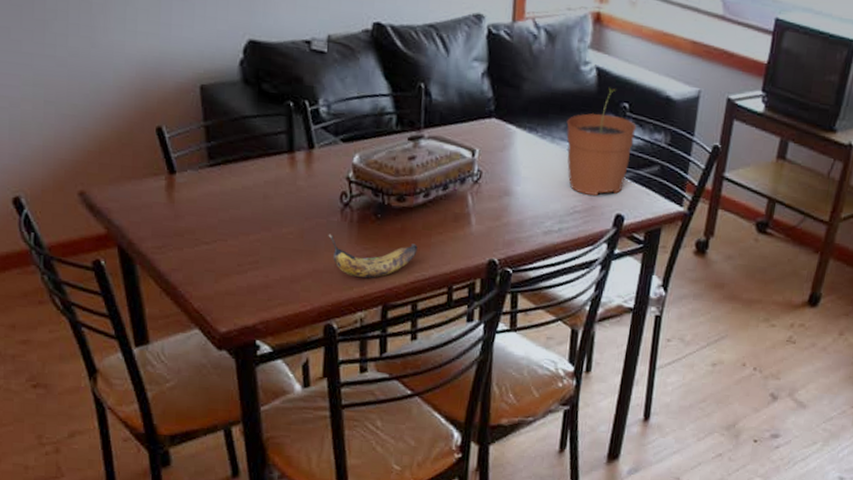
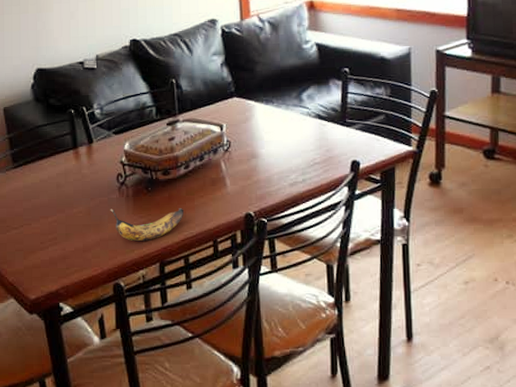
plant pot: present [566,88,637,196] -> none [297,58,359,148]

